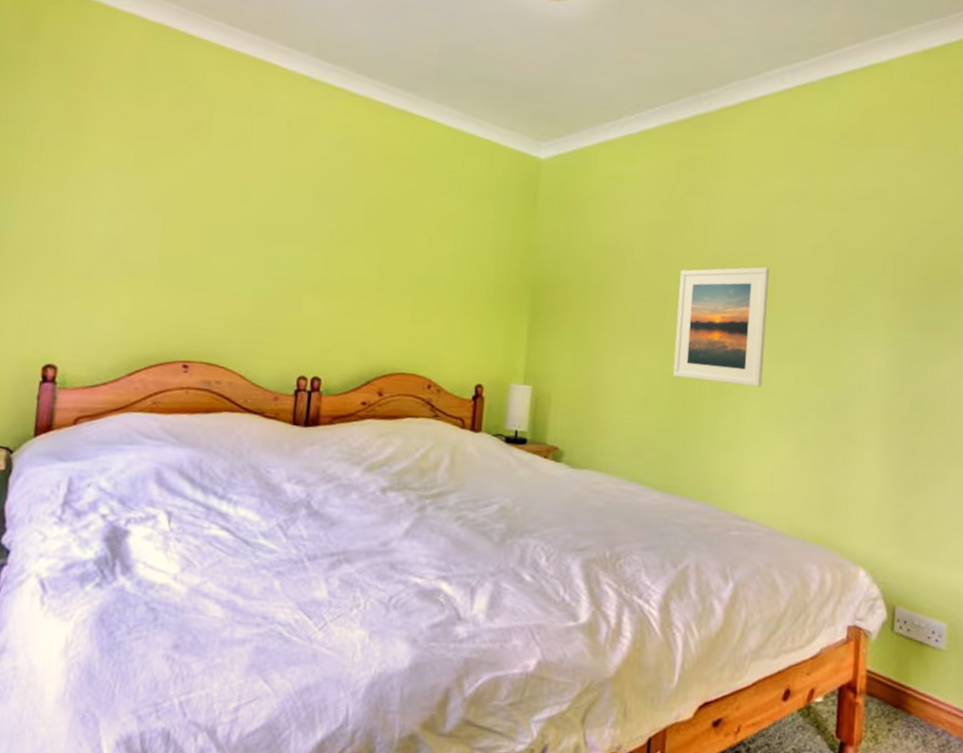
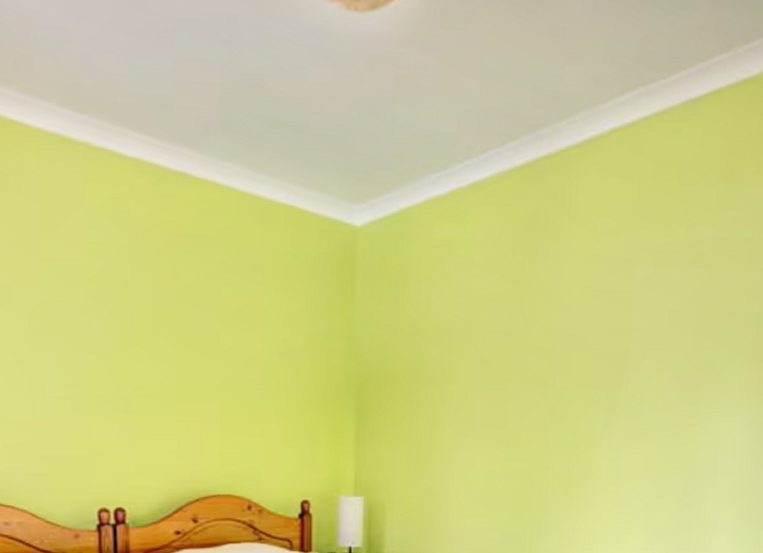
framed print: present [673,267,769,387] -> none [517,340,621,477]

